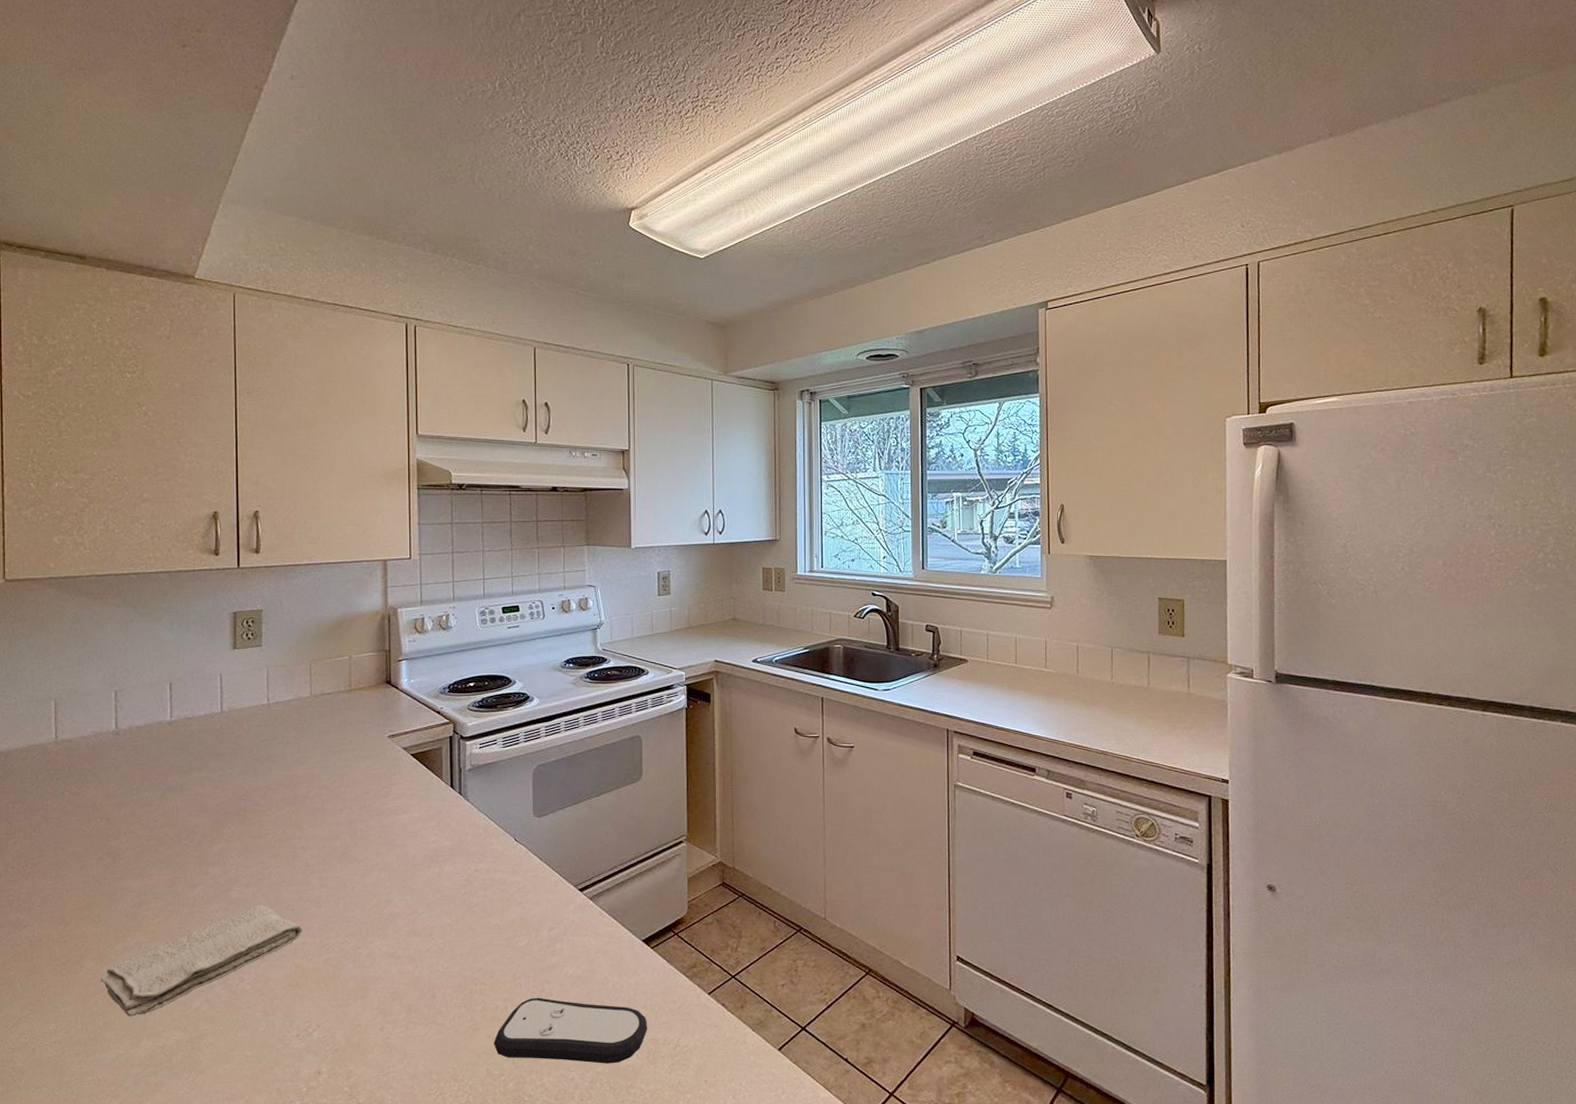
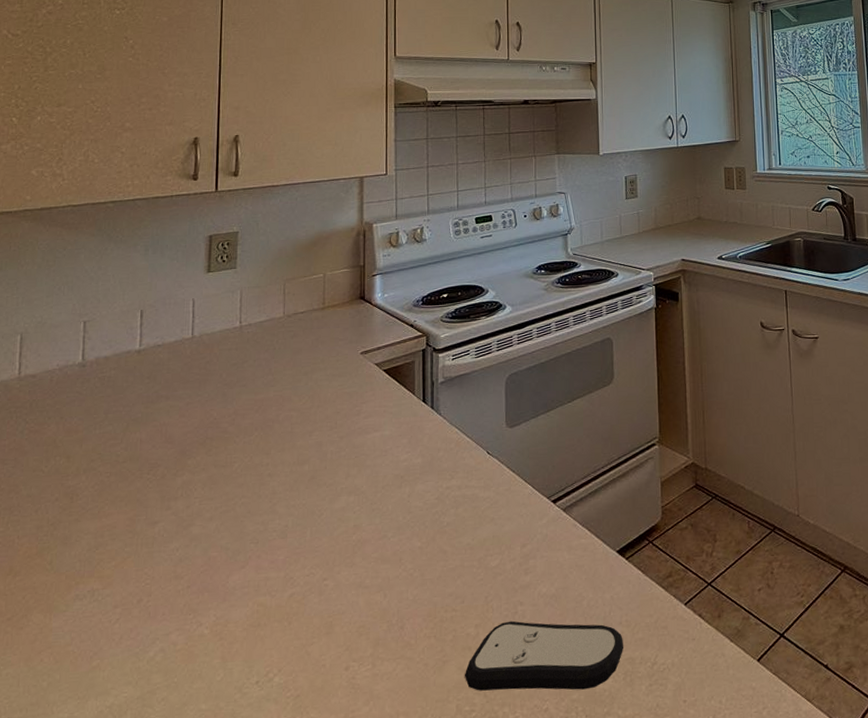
washcloth: present [100,904,302,1017] -> none [47,539,266,674]

